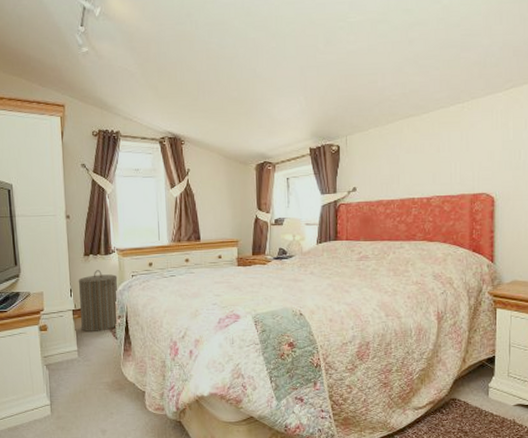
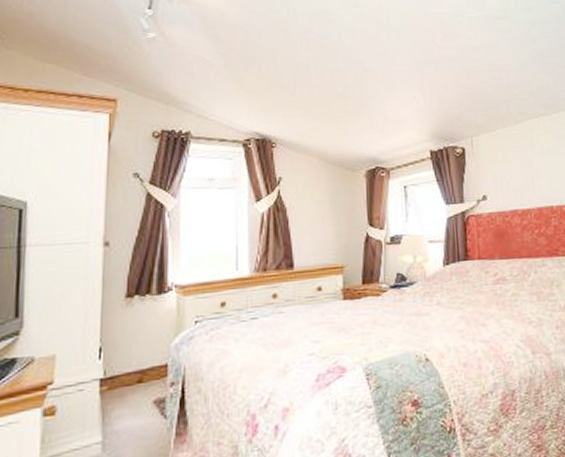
laundry hamper: present [78,270,119,332] -> none [112,316,174,411]

